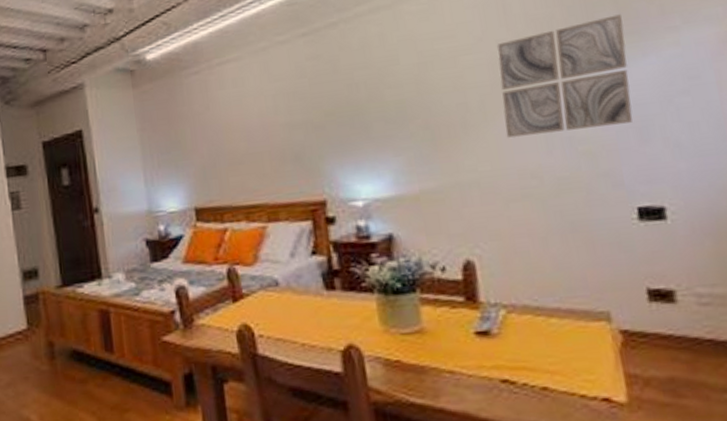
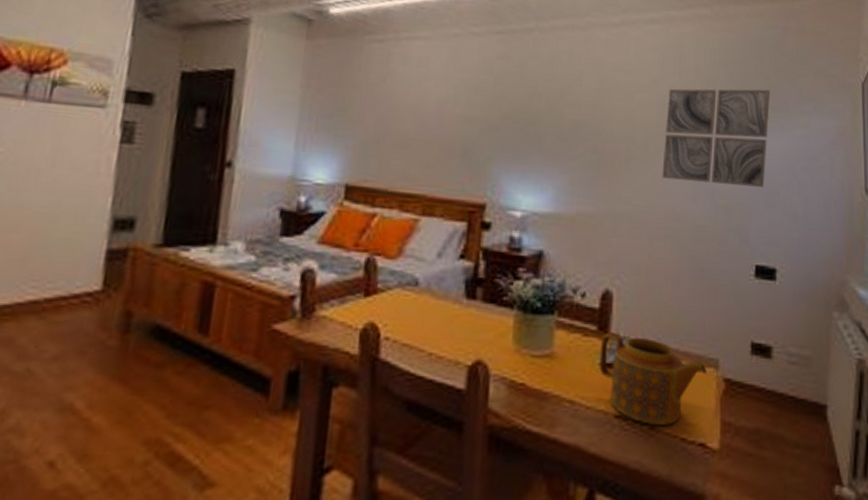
teapot: none [471,300,599,385] -> present [599,332,708,425]

